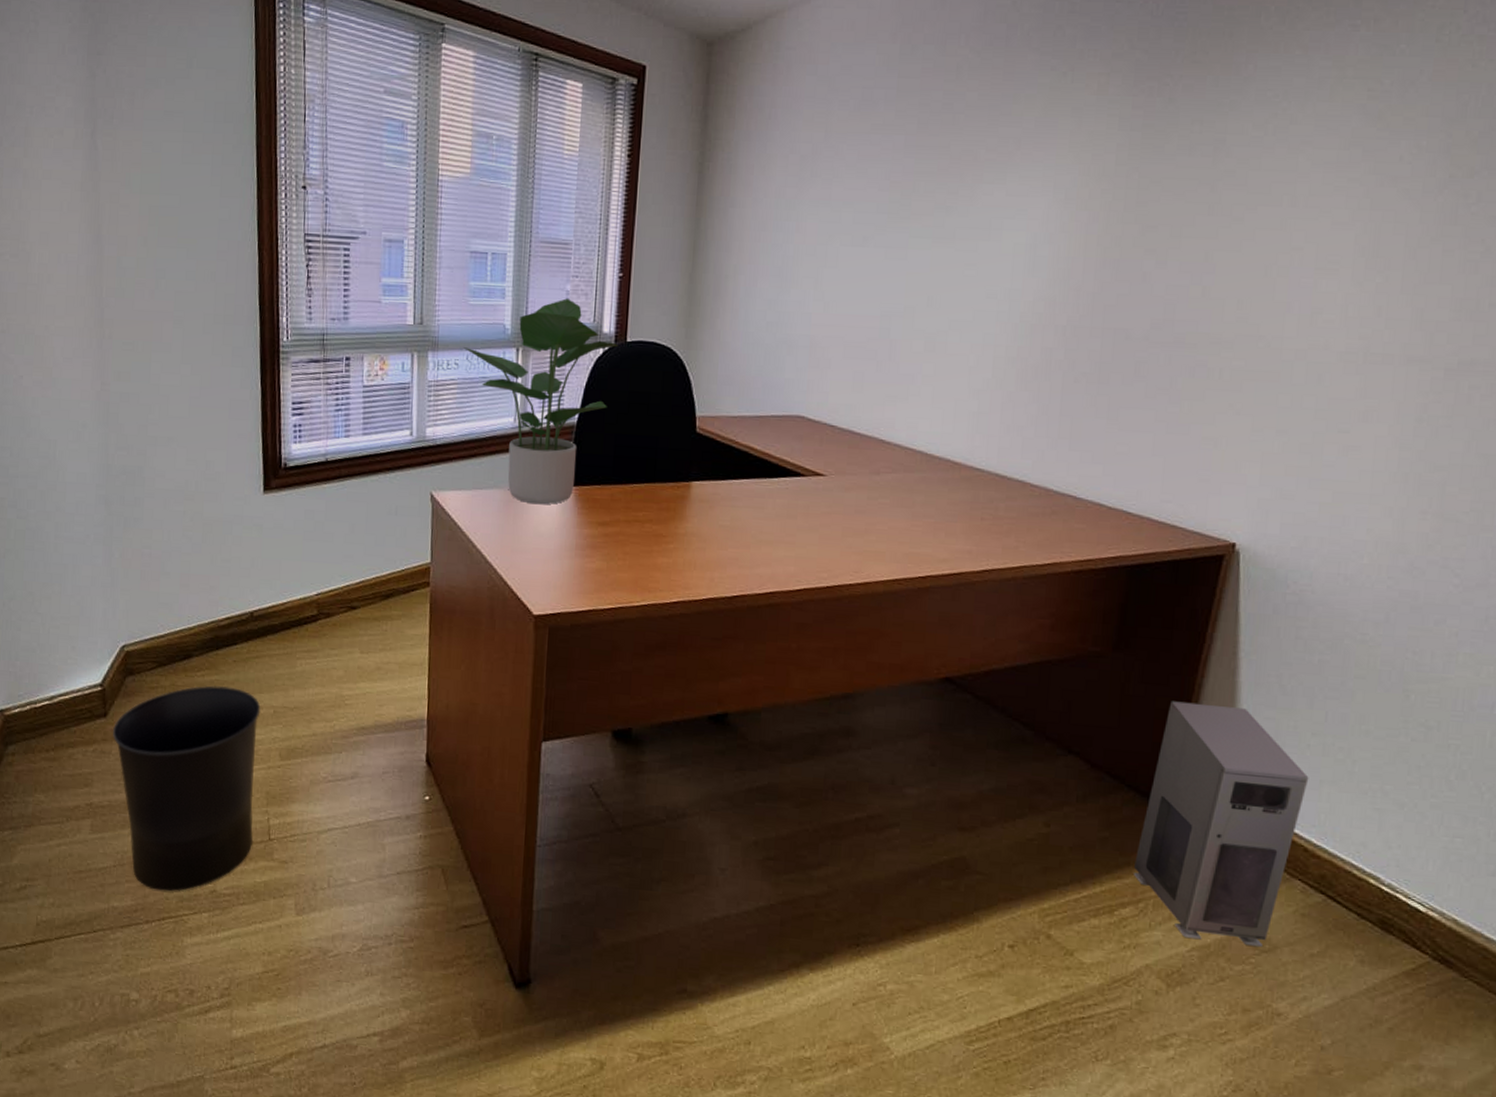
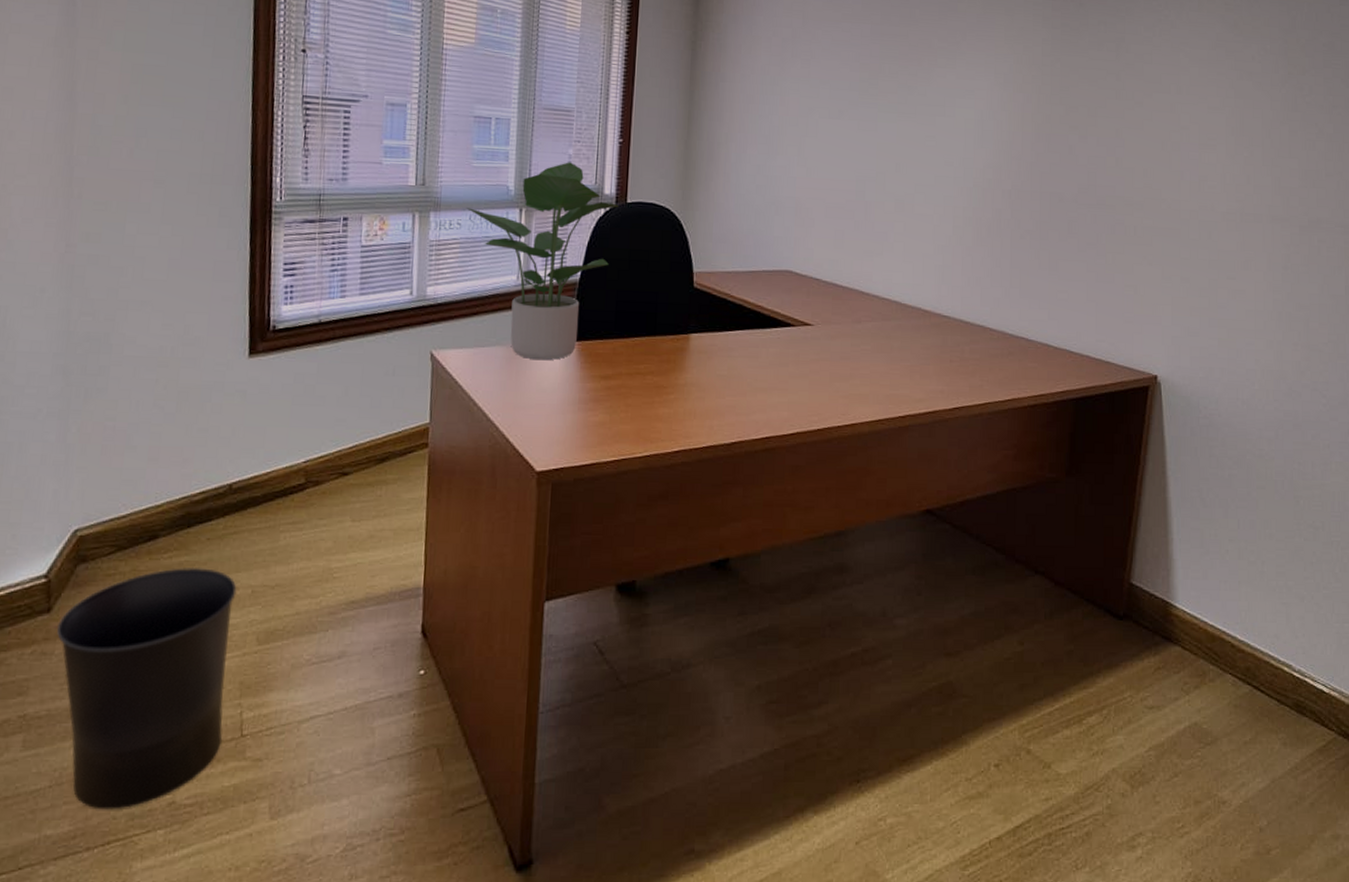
computer tower: present [1134,701,1309,948] -> none [1097,518,1230,741]

